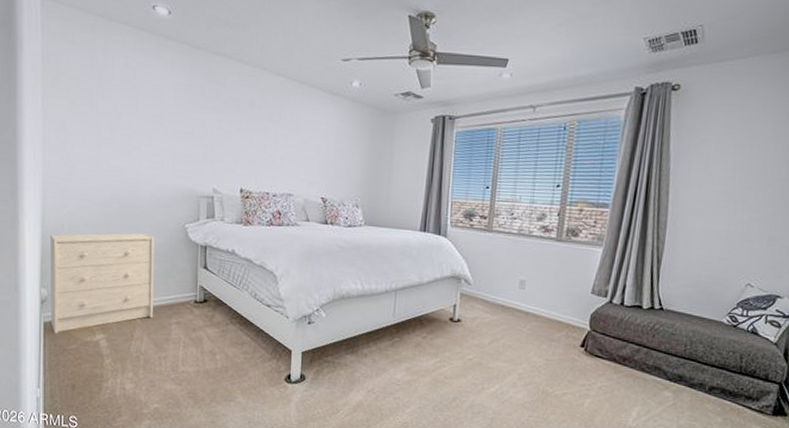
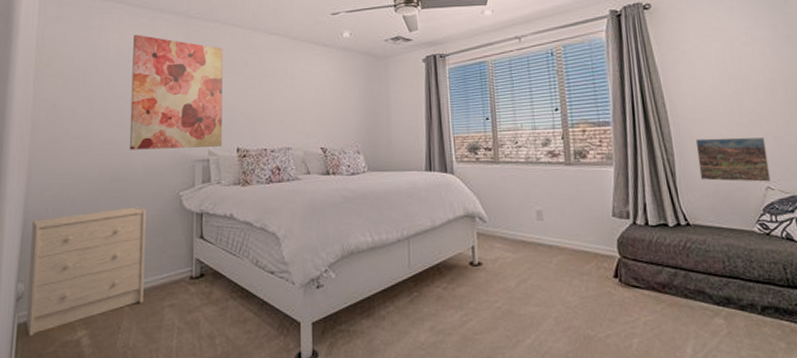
wall art: none [137,60,229,185] -> present [129,34,223,150]
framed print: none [684,230,759,279] -> present [695,137,771,182]

